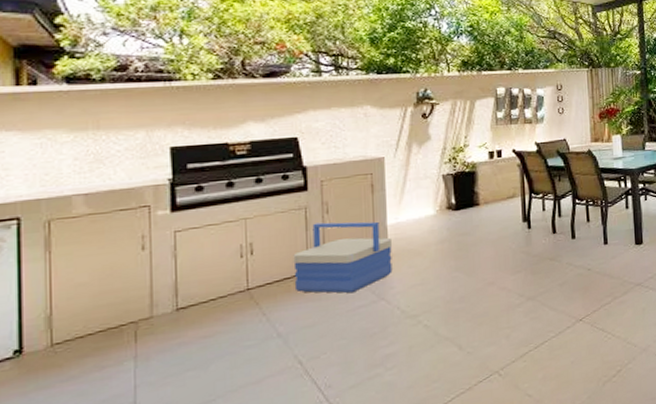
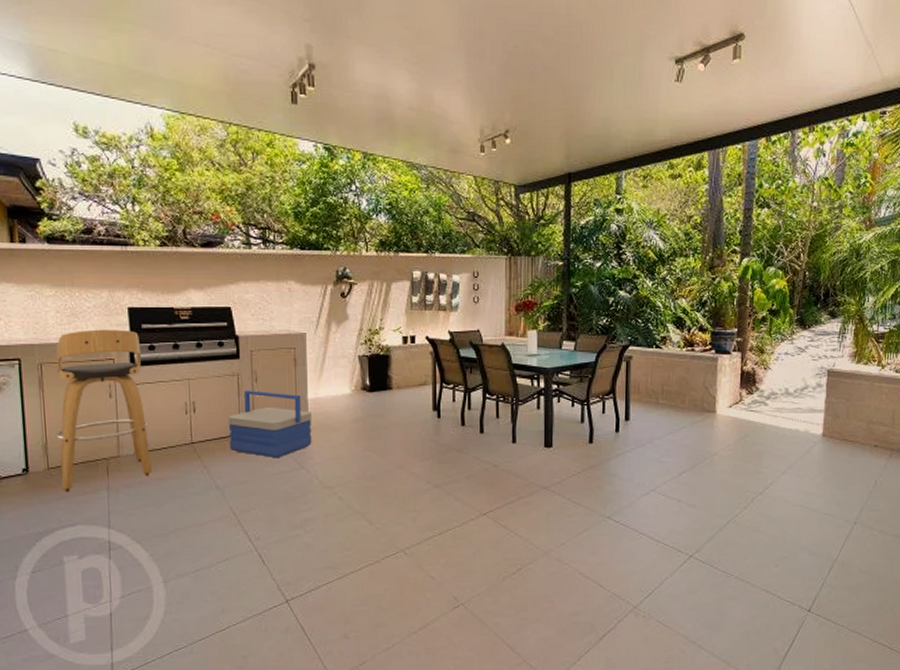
bar stool: none [64,171,195,370] -> present [55,329,152,491]

